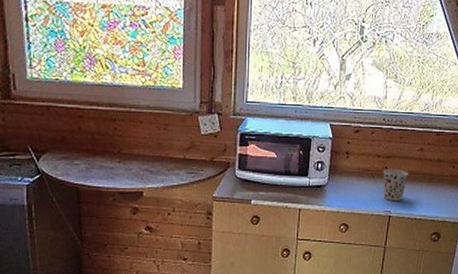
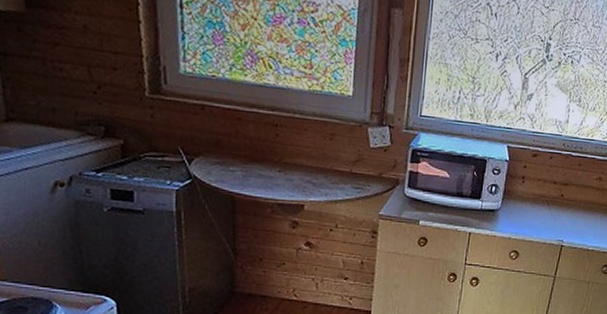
cup: present [383,169,409,202] -> none [557,197,585,231]

